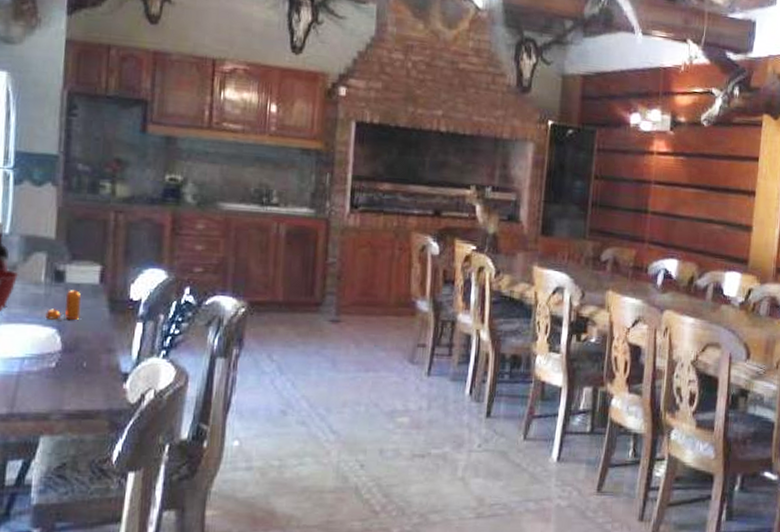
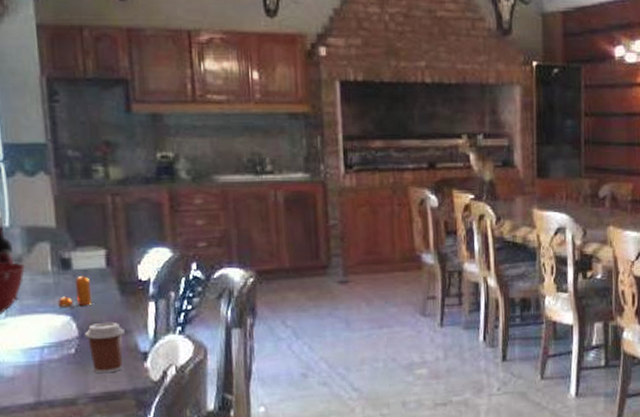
coffee cup: none [67,338,108,391] -> present [84,322,125,374]

